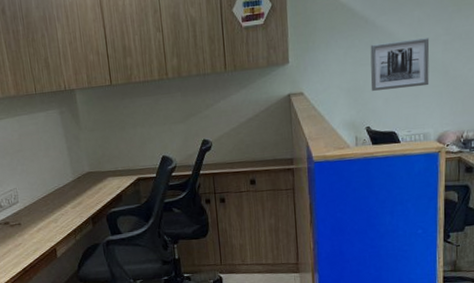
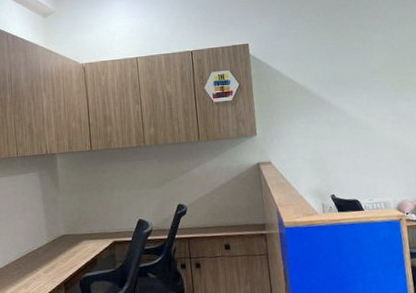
wall art: present [370,38,430,91] -> none [328,117,384,162]

